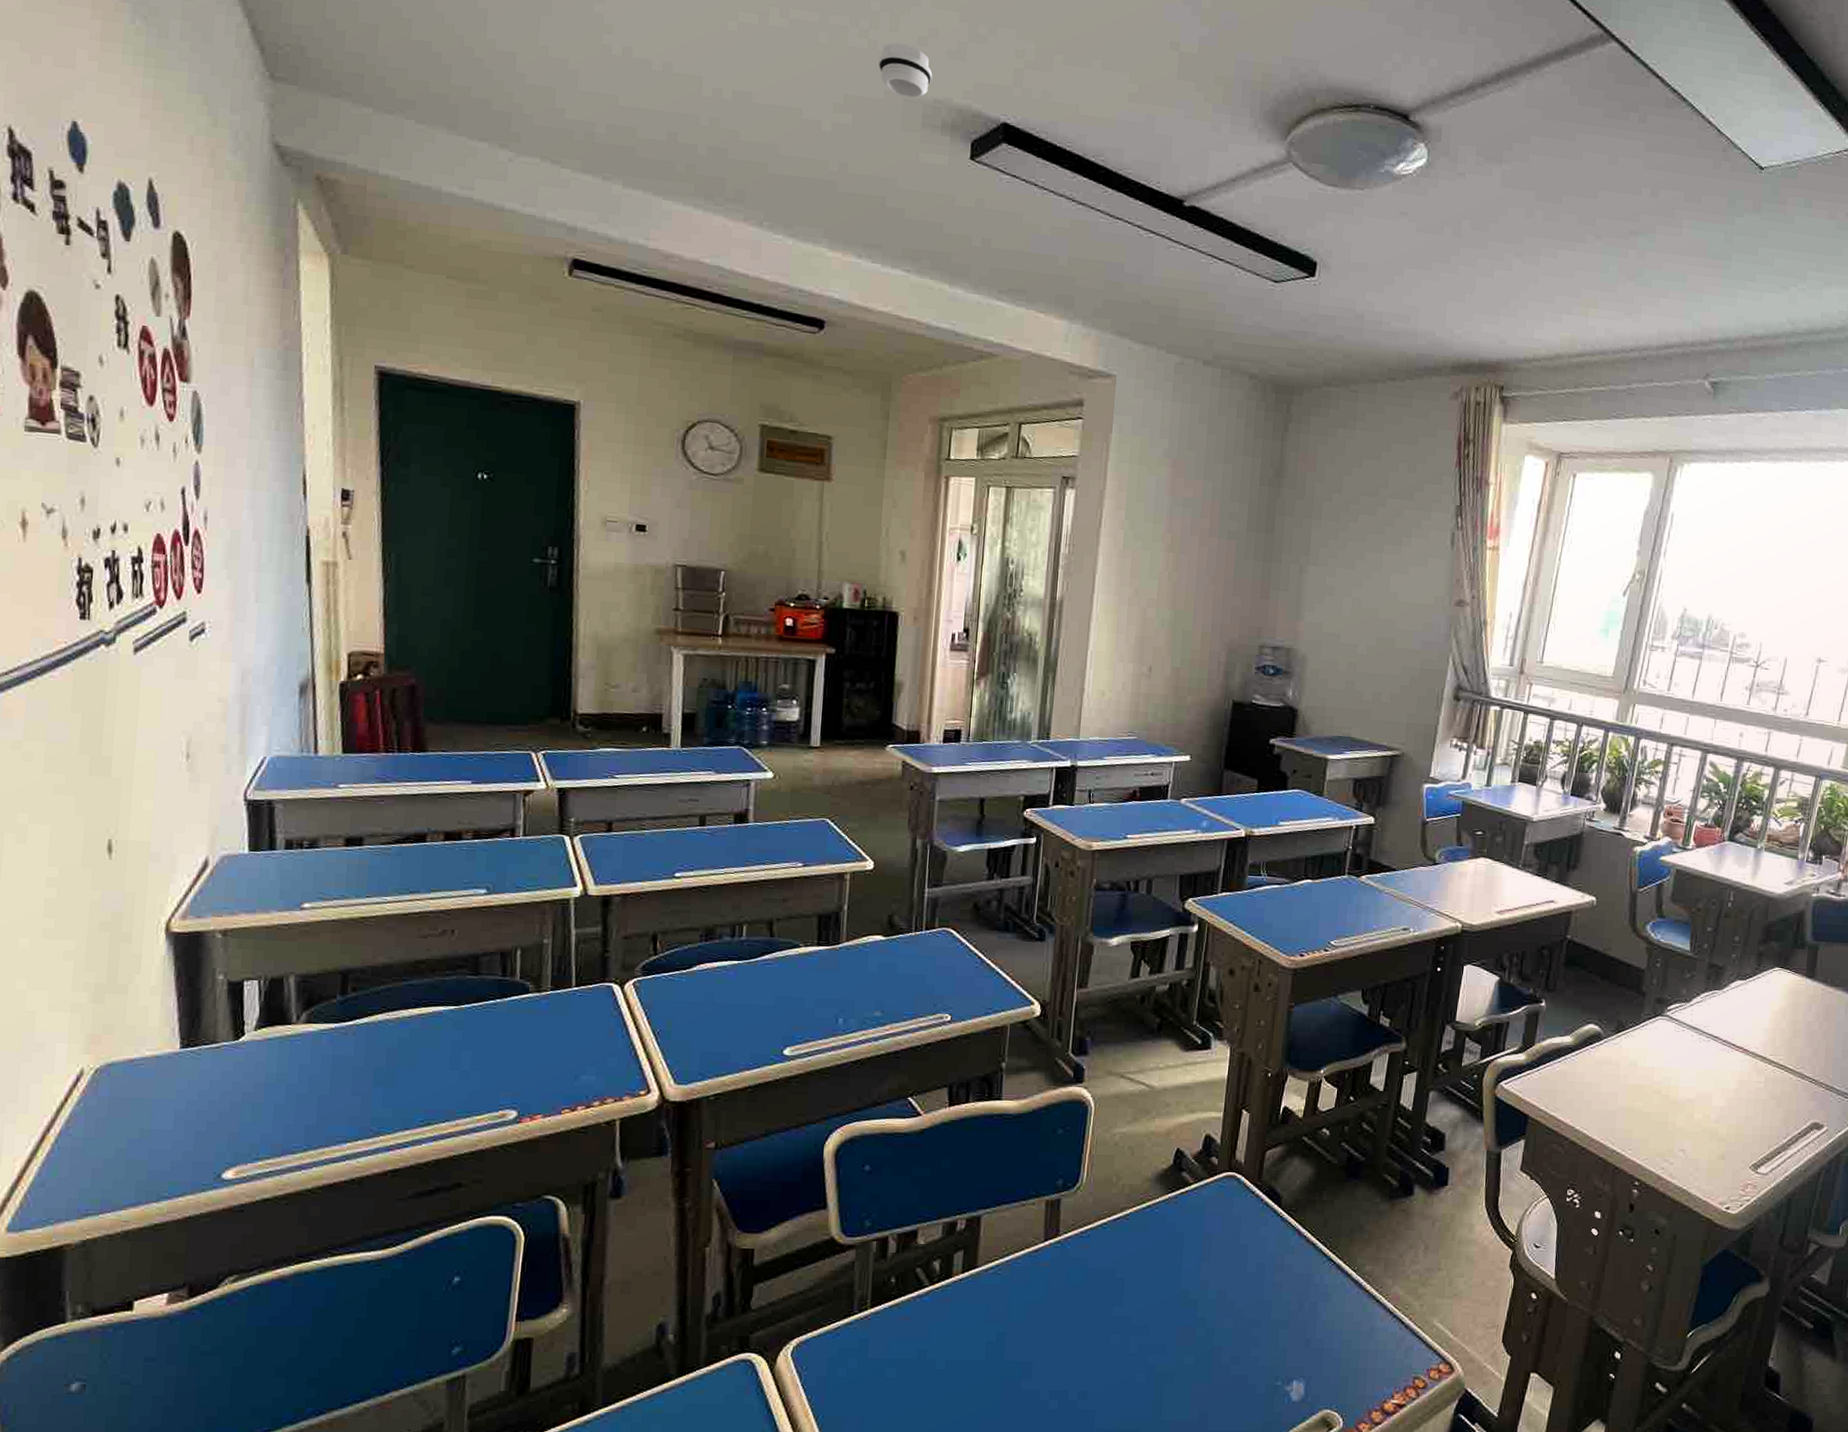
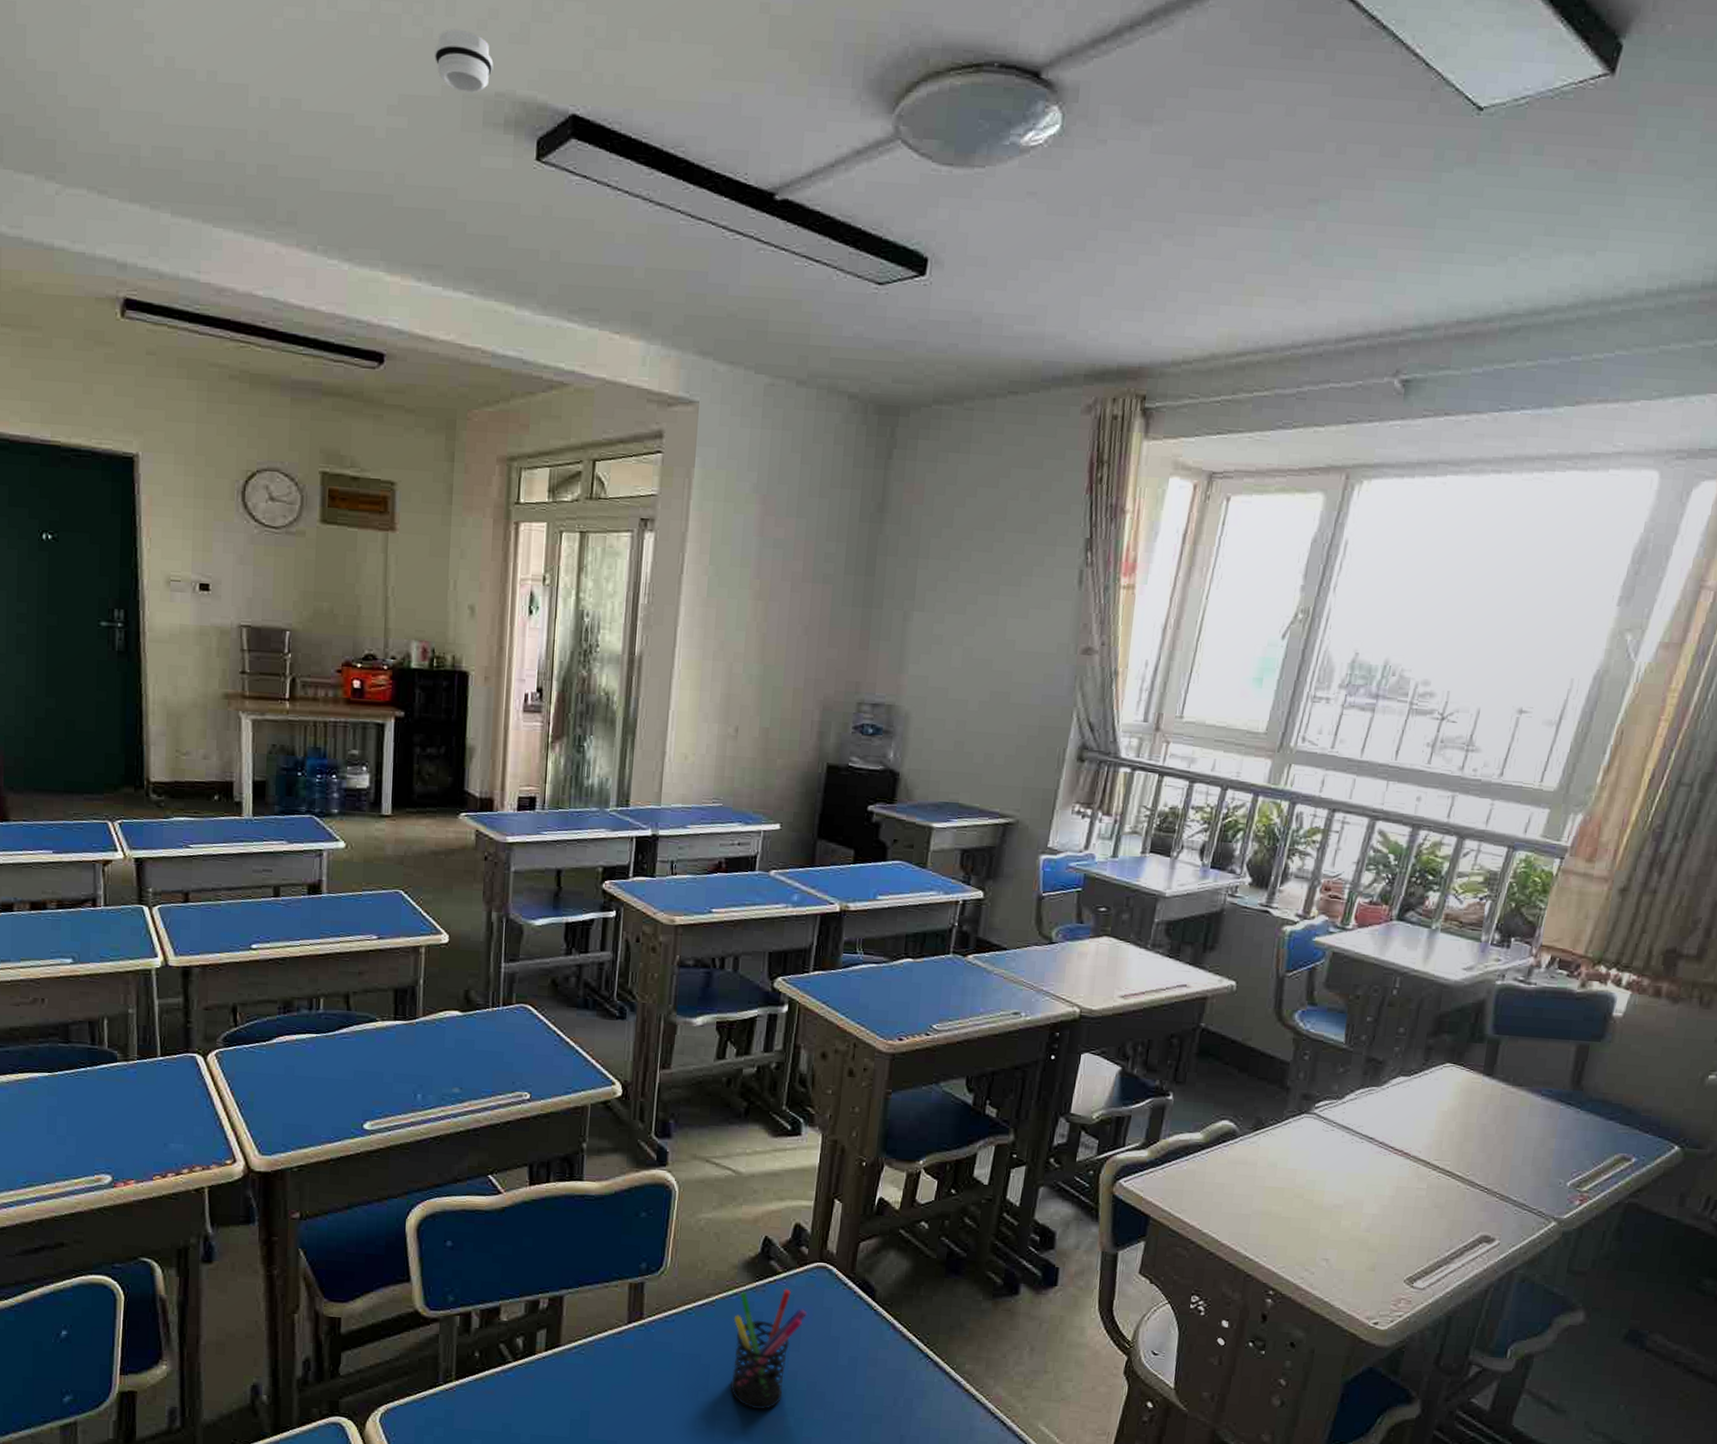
pen holder: none [1143,1199,1218,1322] -> present [729,1289,808,1410]

